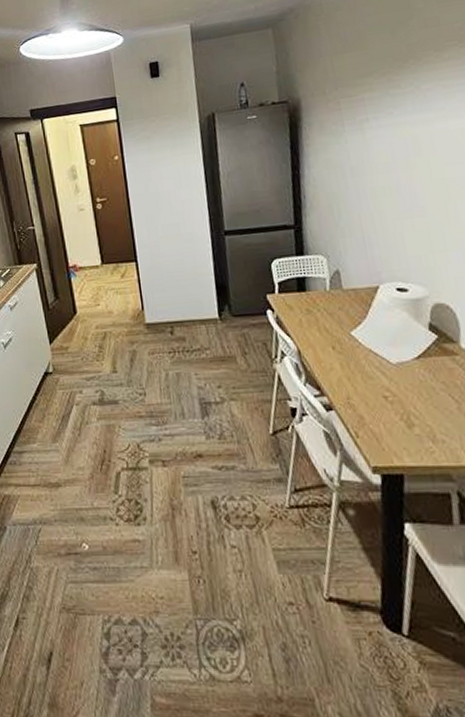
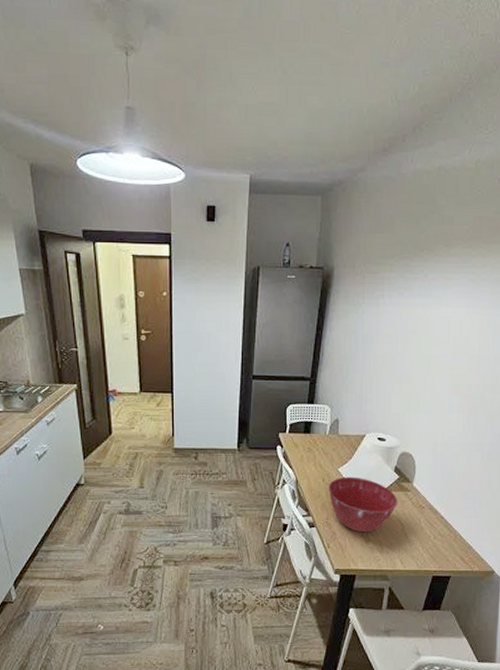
mixing bowl: none [341,340,445,415] -> present [328,476,398,533]

